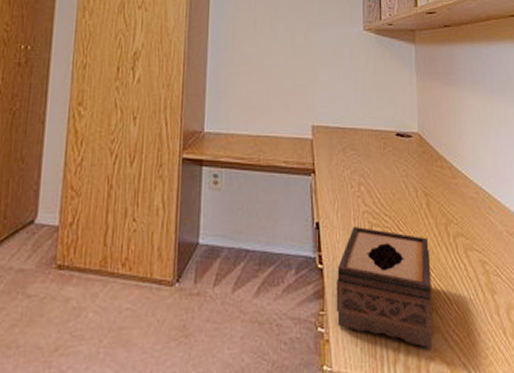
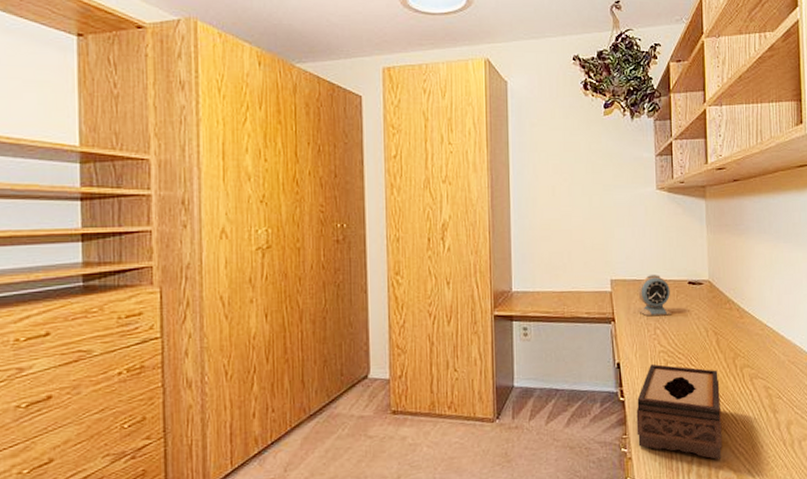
alarm clock: none [340,123,378,169] -> present [637,275,672,316]

